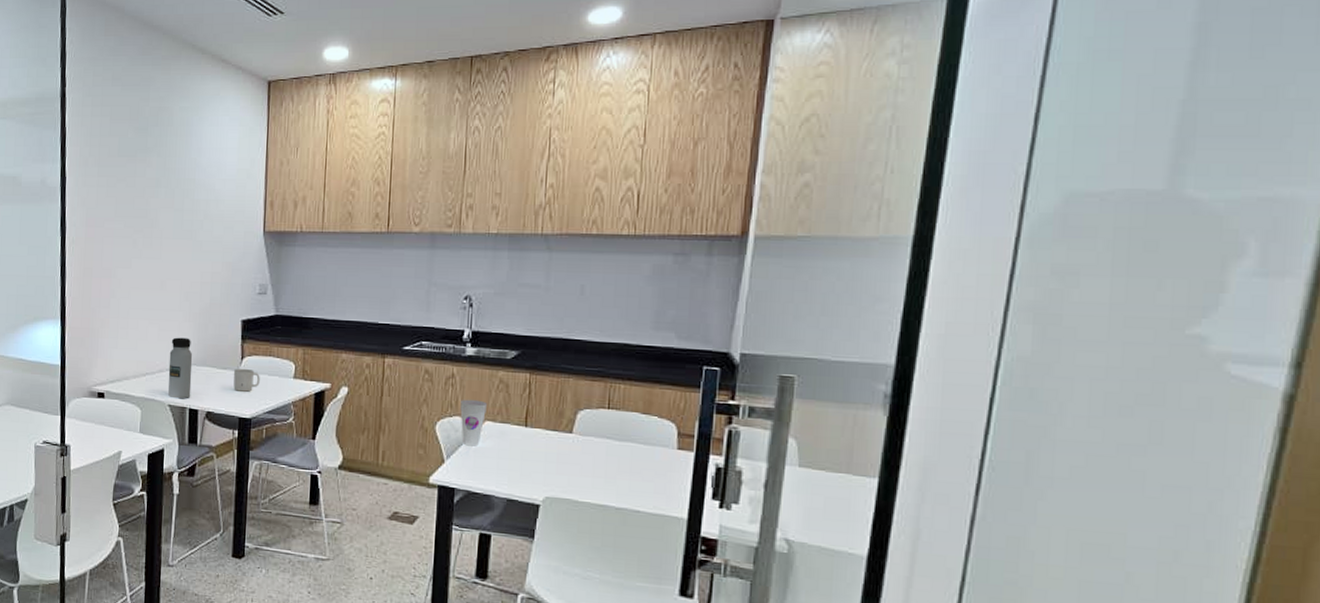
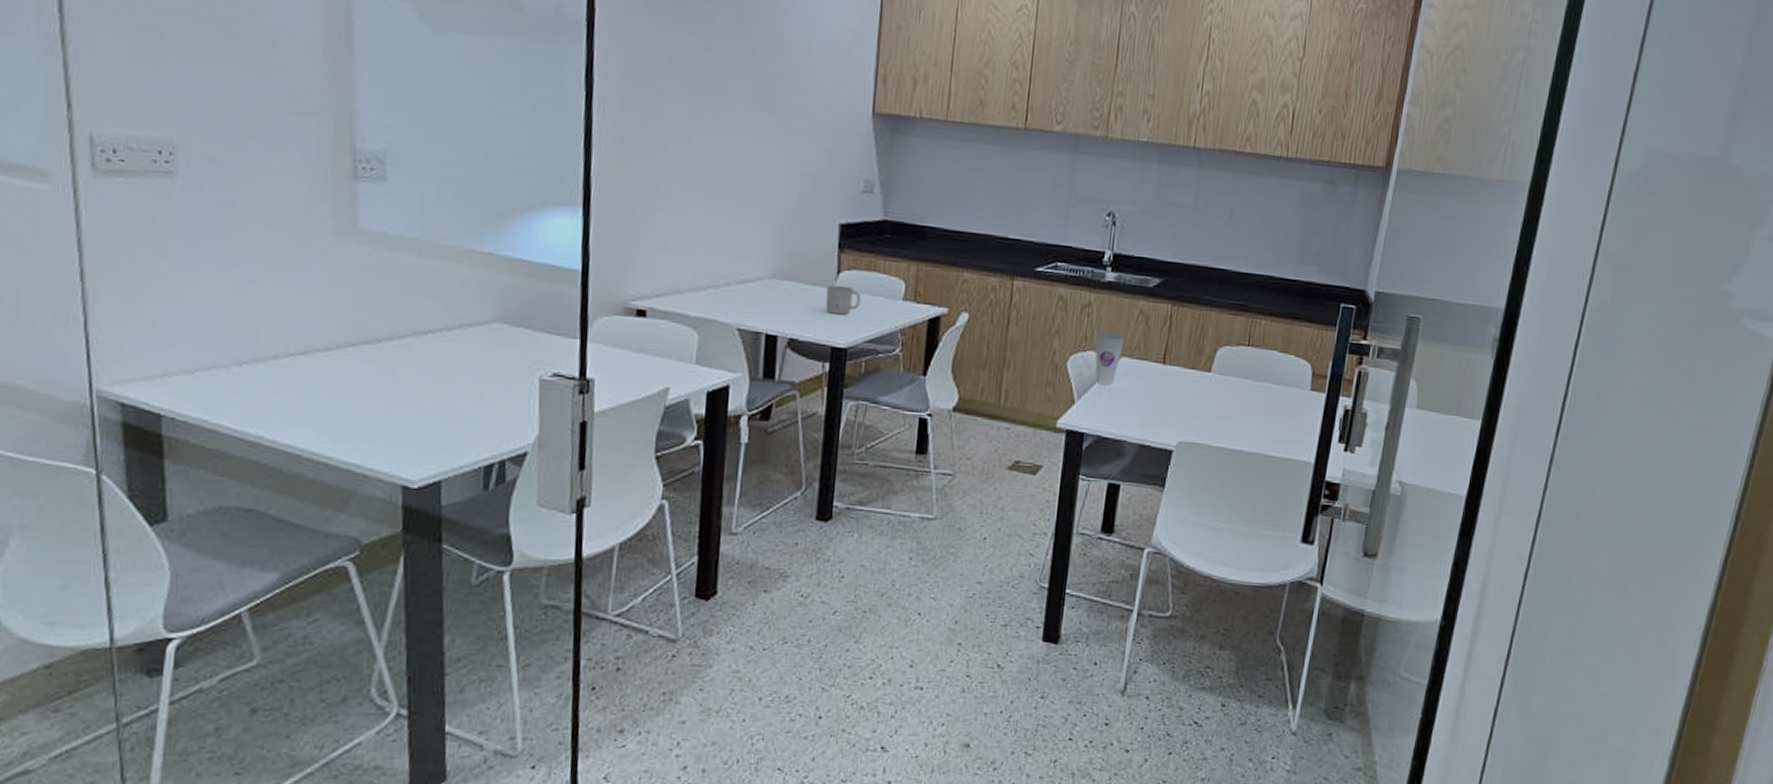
water bottle: present [168,337,193,399] -> none [737,241,773,322]

